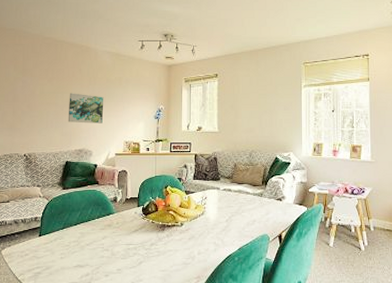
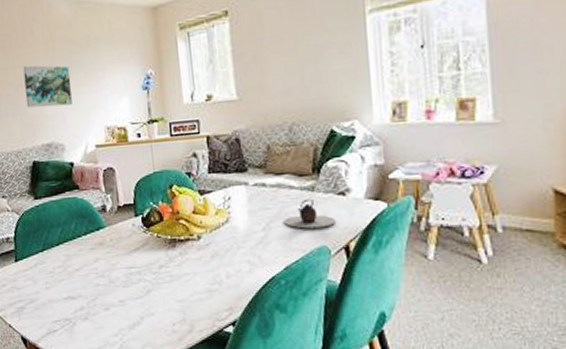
teapot: none [241,201,274,222] -> present [283,198,335,229]

